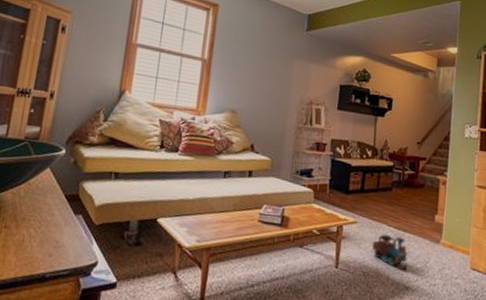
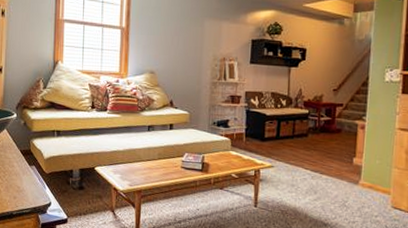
toy train: present [371,234,408,271] -> none [289,176,326,210]

